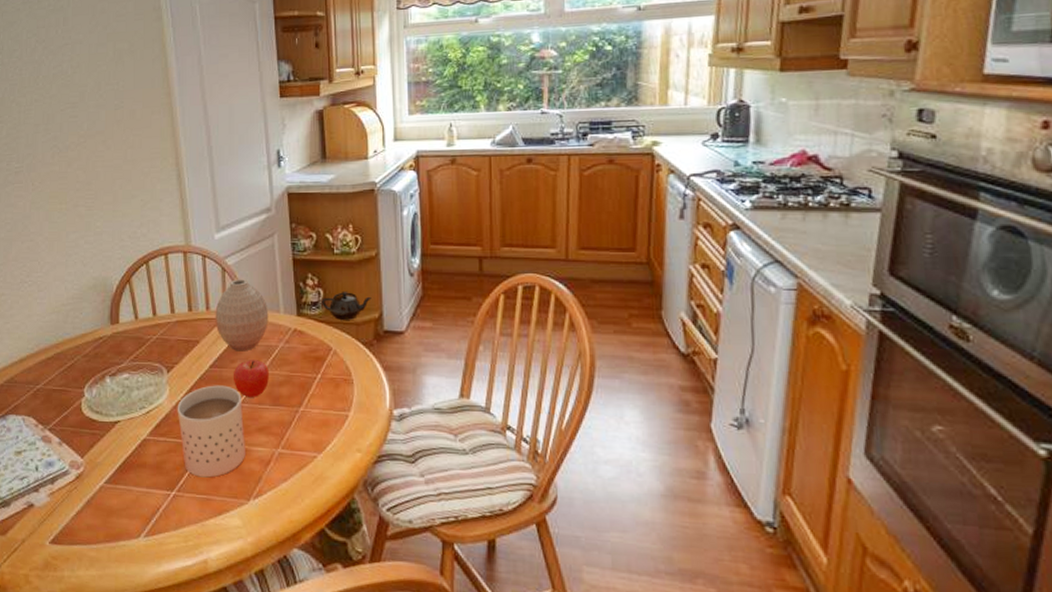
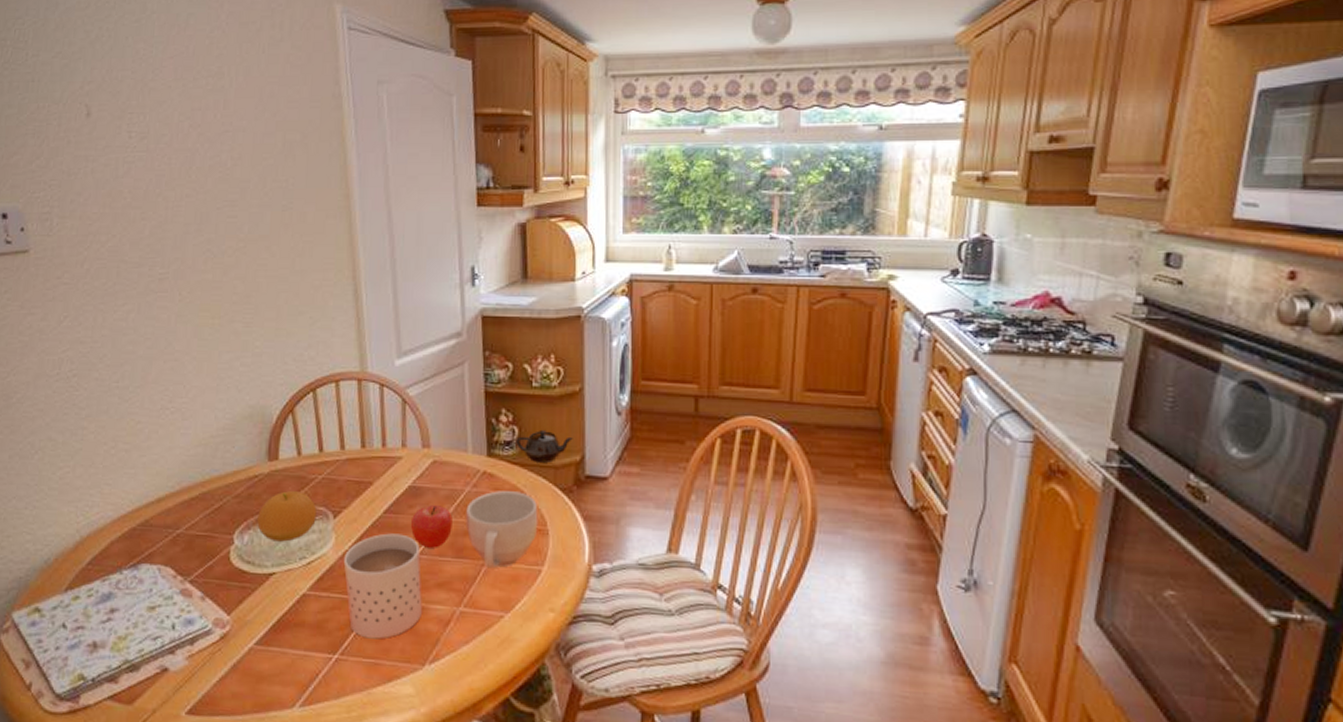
fruit: none [103,350,153,394] -> present [257,491,317,542]
vase: present [215,279,269,351] -> none [392,413,455,496]
cup: none [281,346,344,415] -> present [466,491,538,569]

